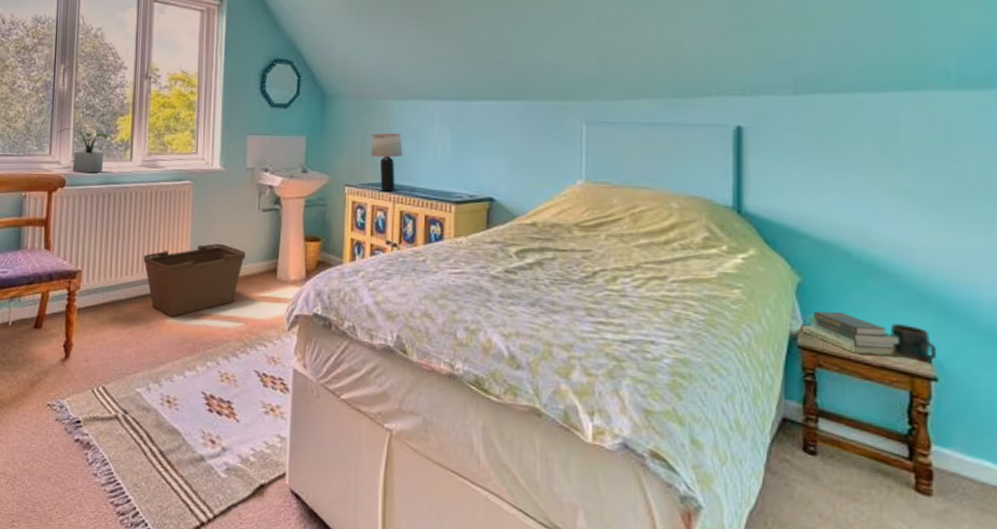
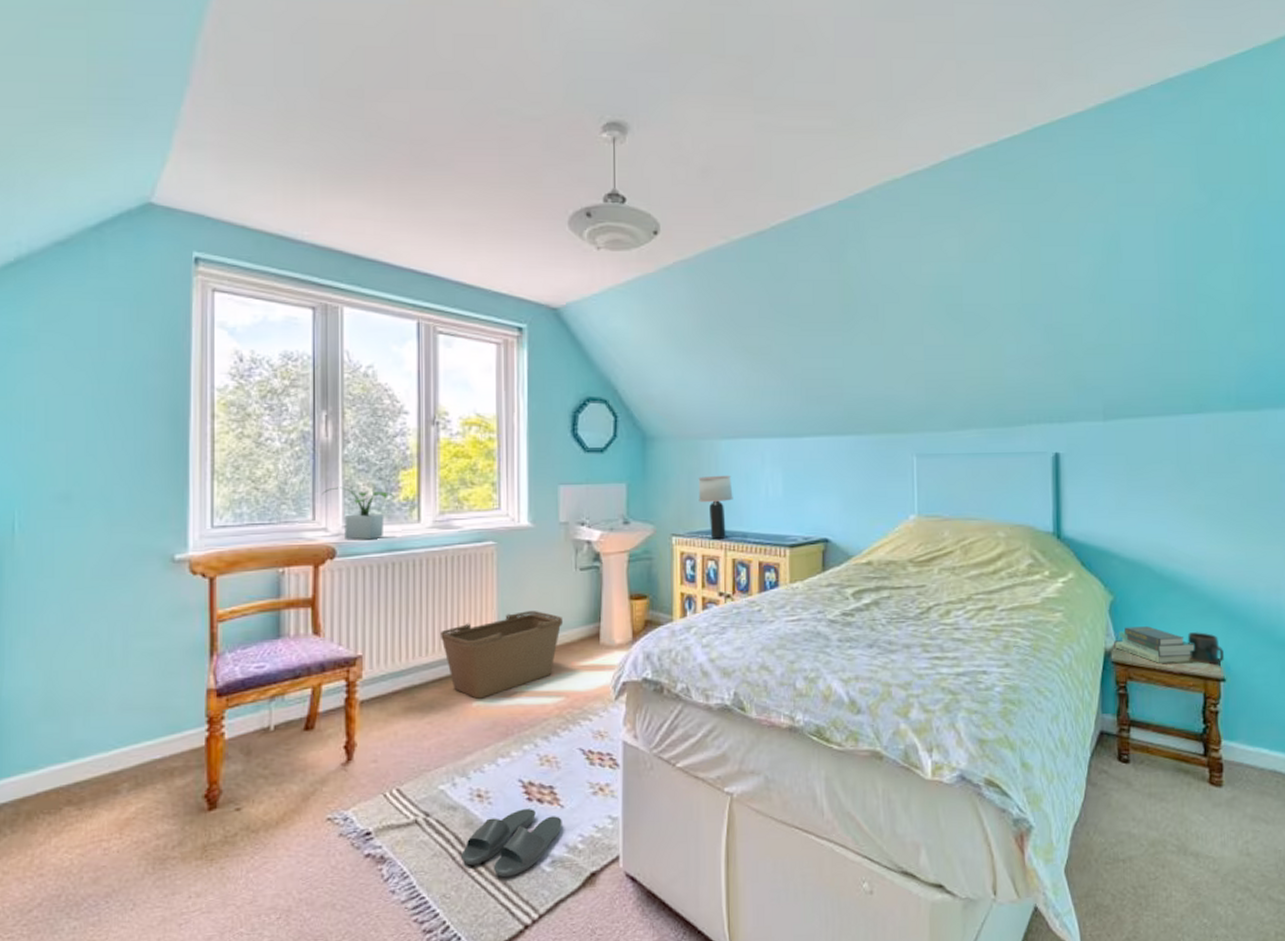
slippers: none [151,418,237,478] -> present [461,809,562,878]

